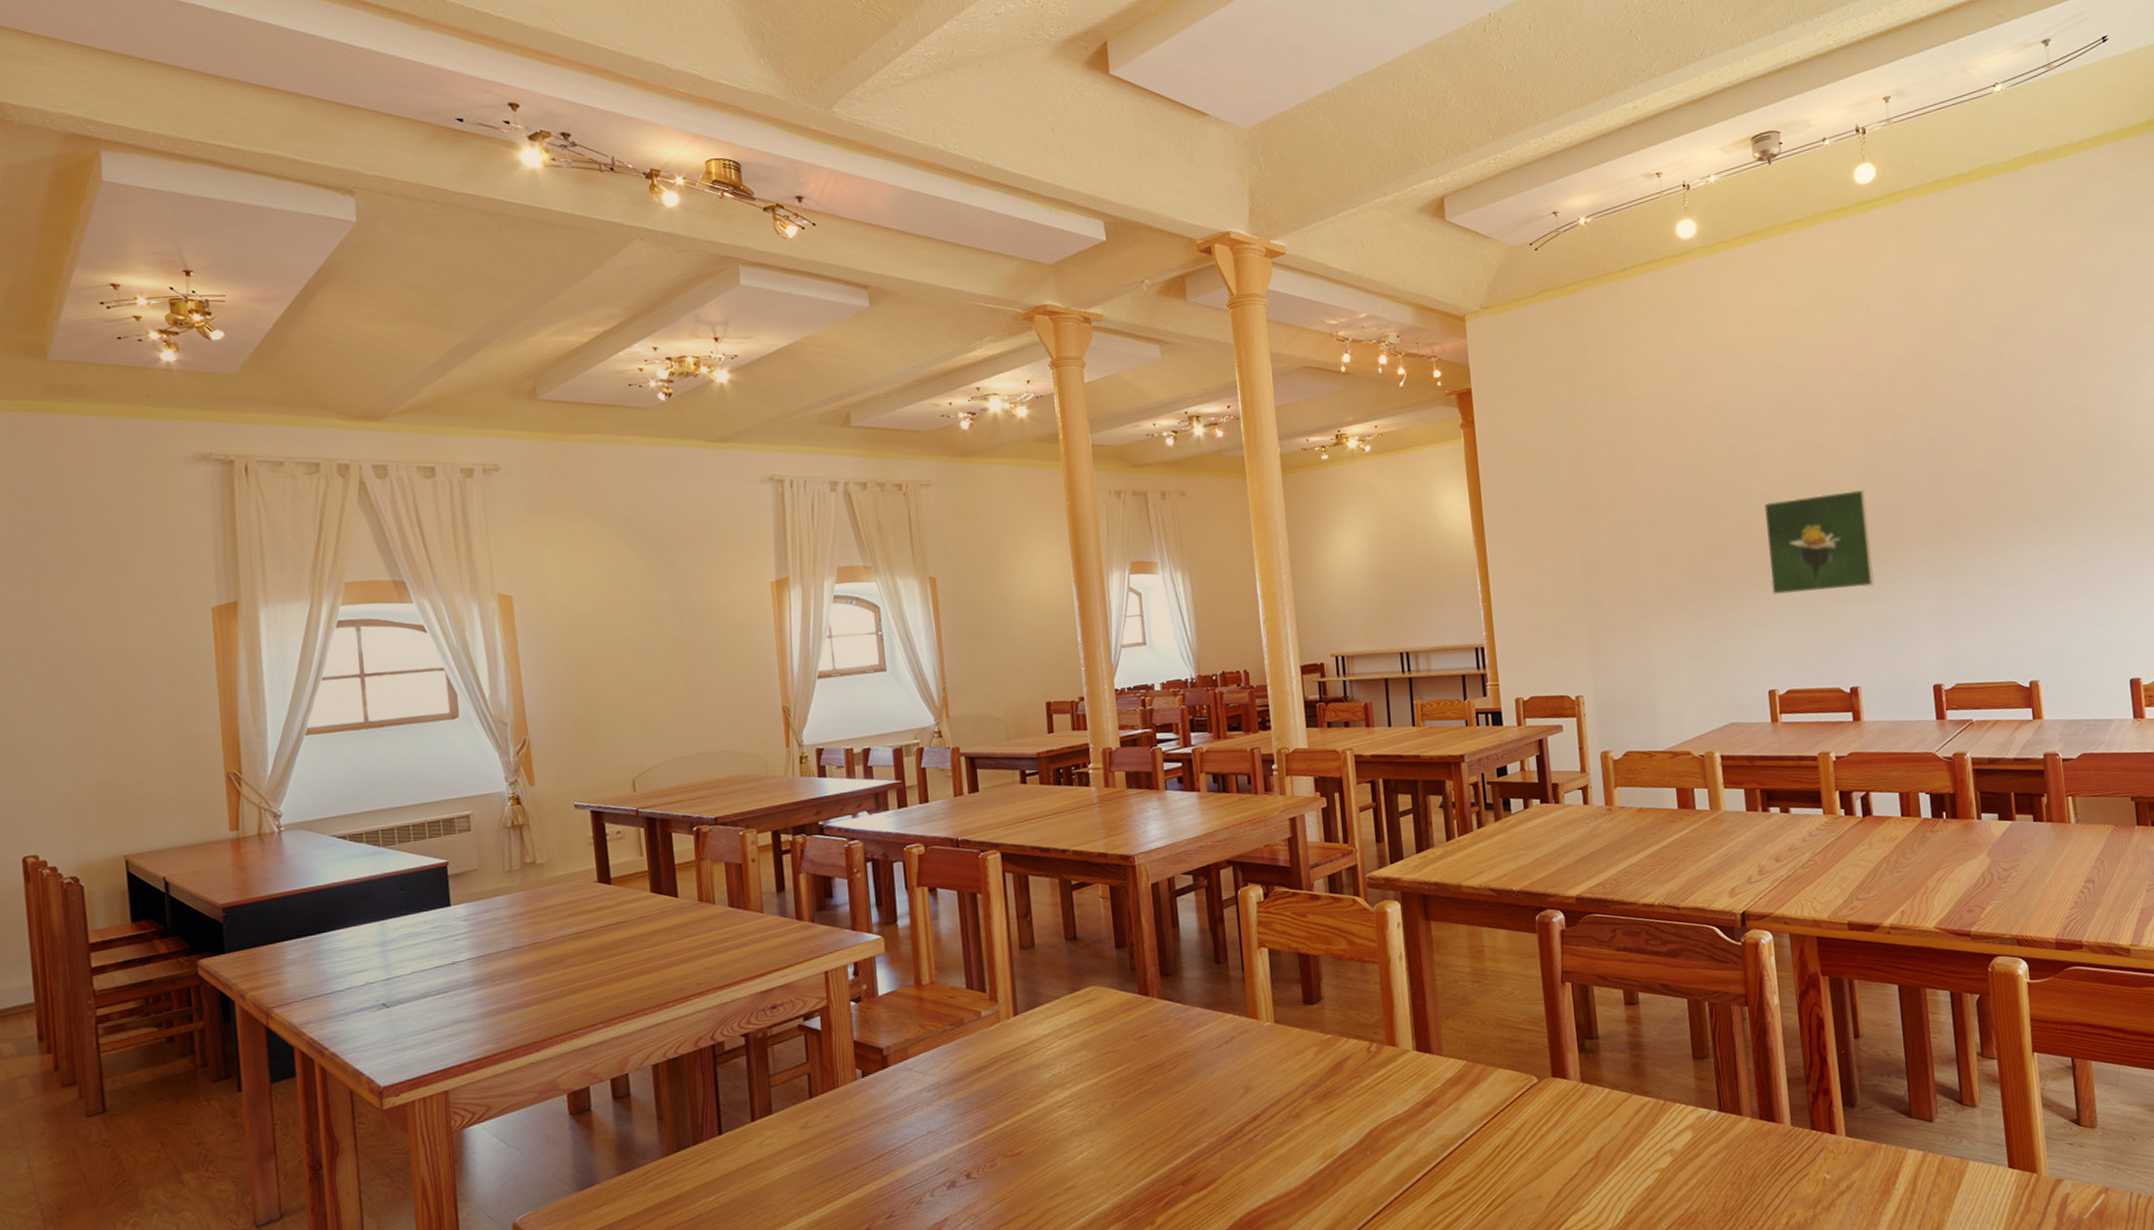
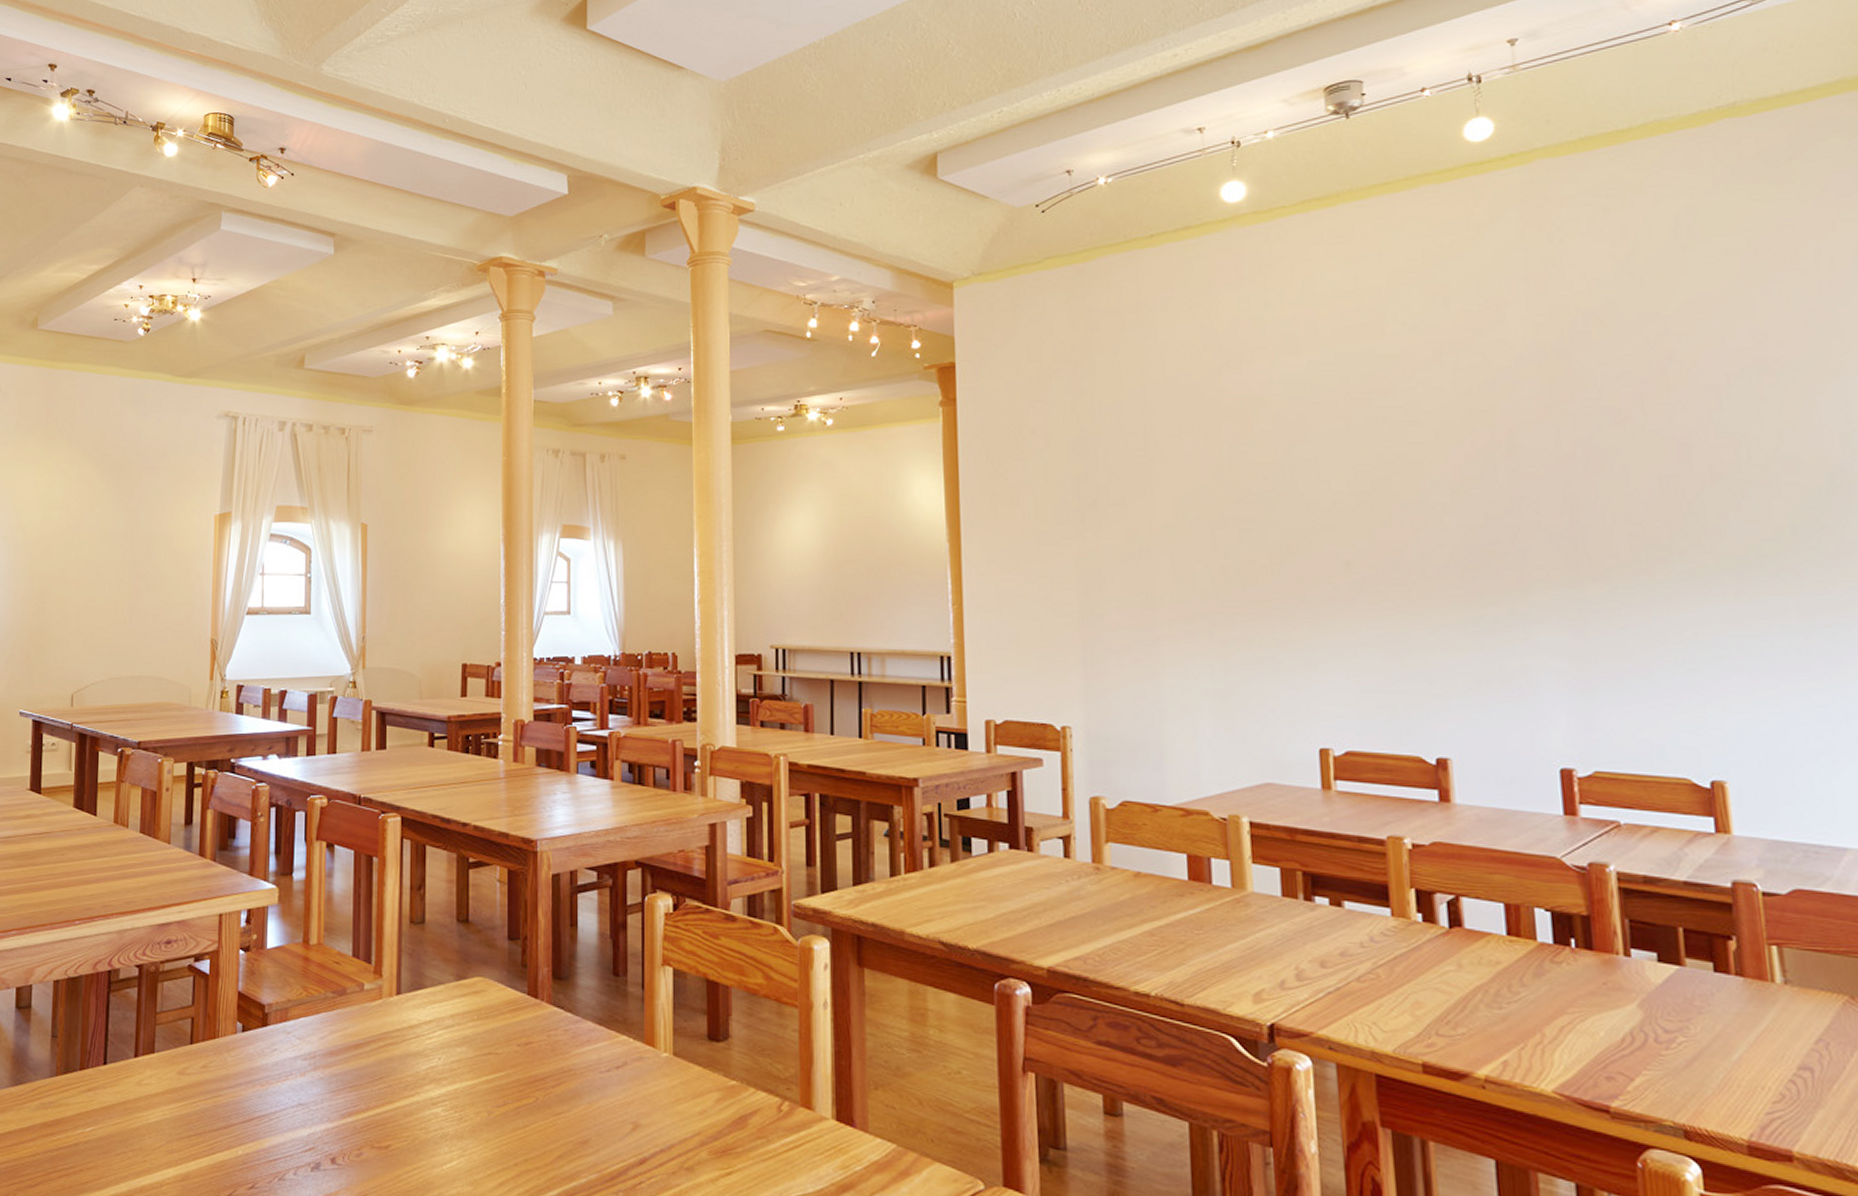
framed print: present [1764,490,1874,594] -> none [1322,510,1476,634]

